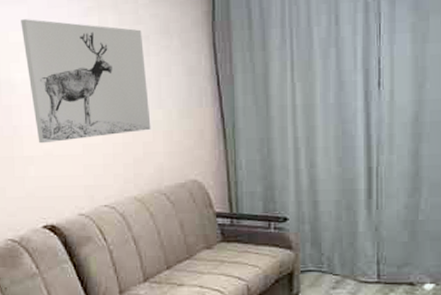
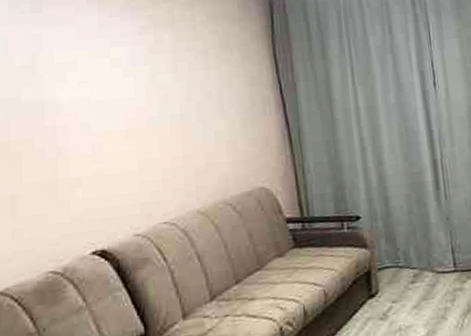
wall art: present [21,19,151,144] -> none [68,39,213,164]

